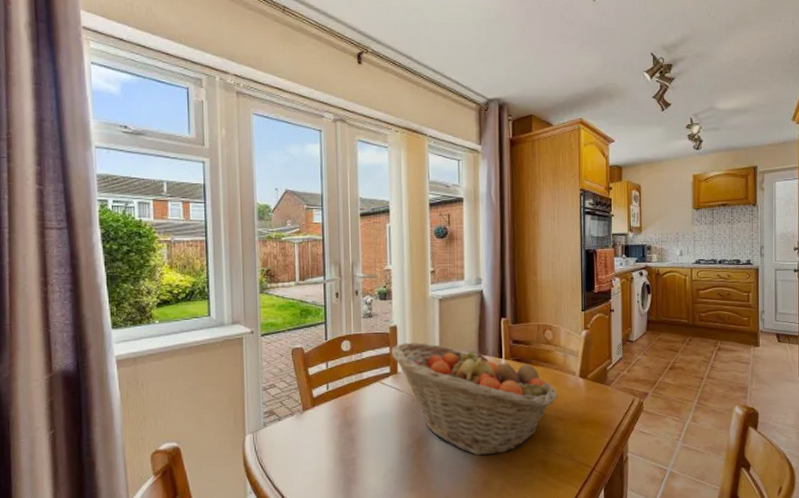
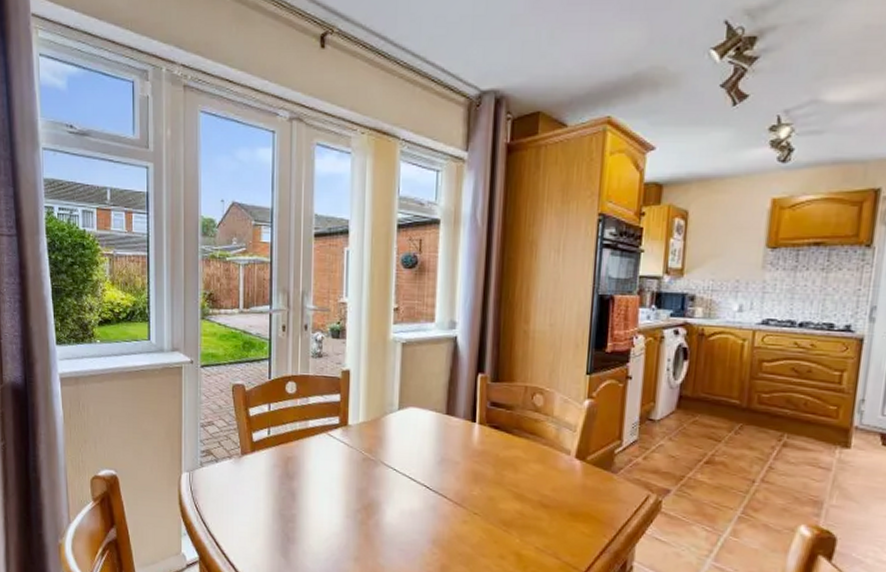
fruit basket: present [391,342,558,456] -> none [342,391,545,537]

